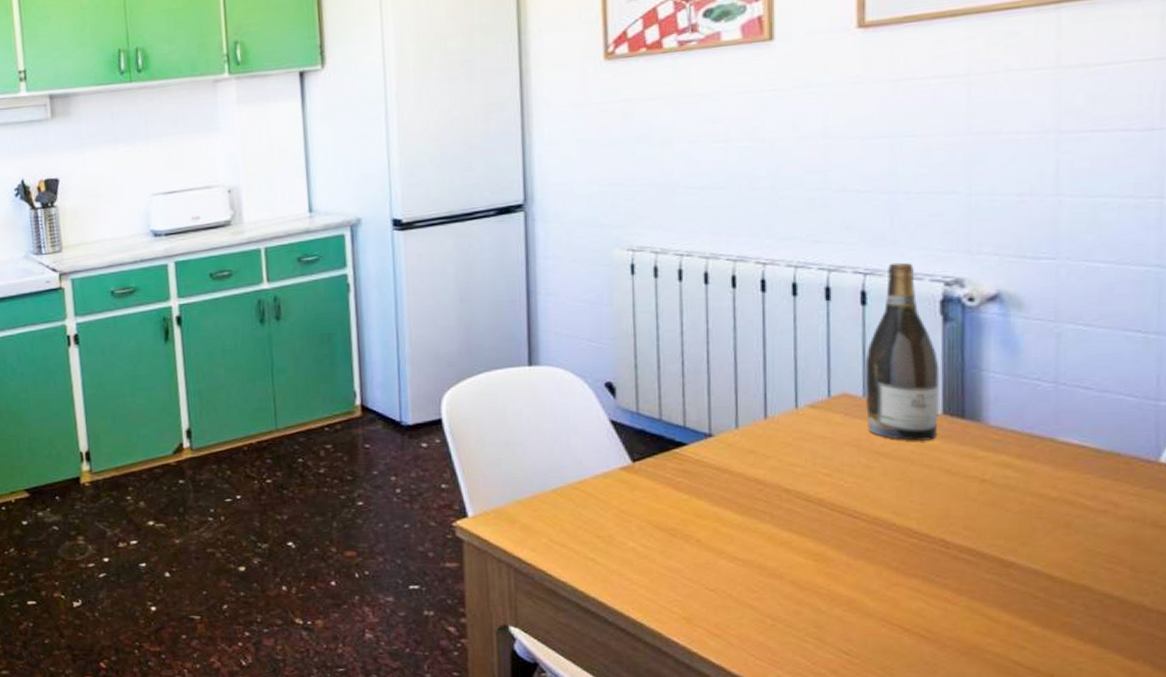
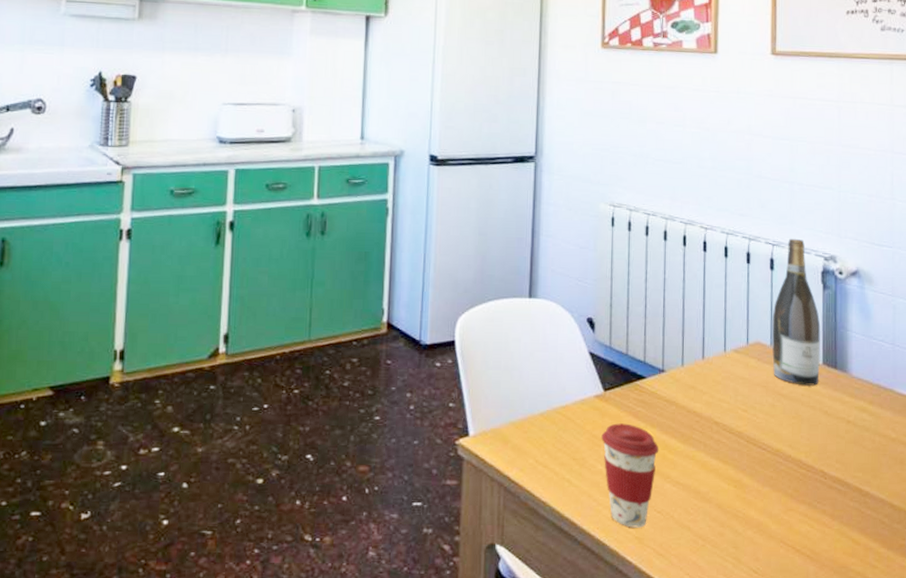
coffee cup: none [632,496,709,607] -> present [601,423,659,528]

